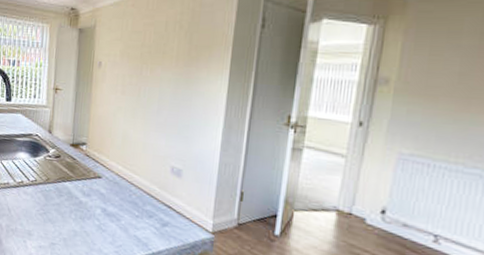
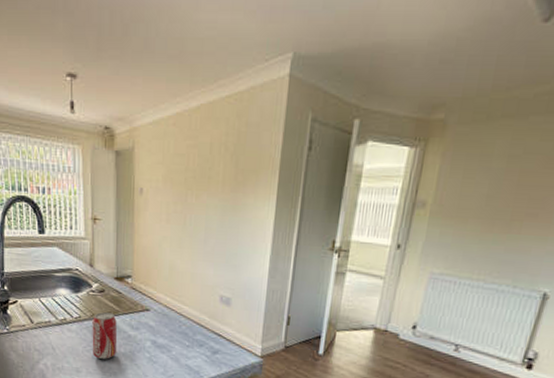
beverage can: none [45,177,70,224] -> present [92,312,118,359]

